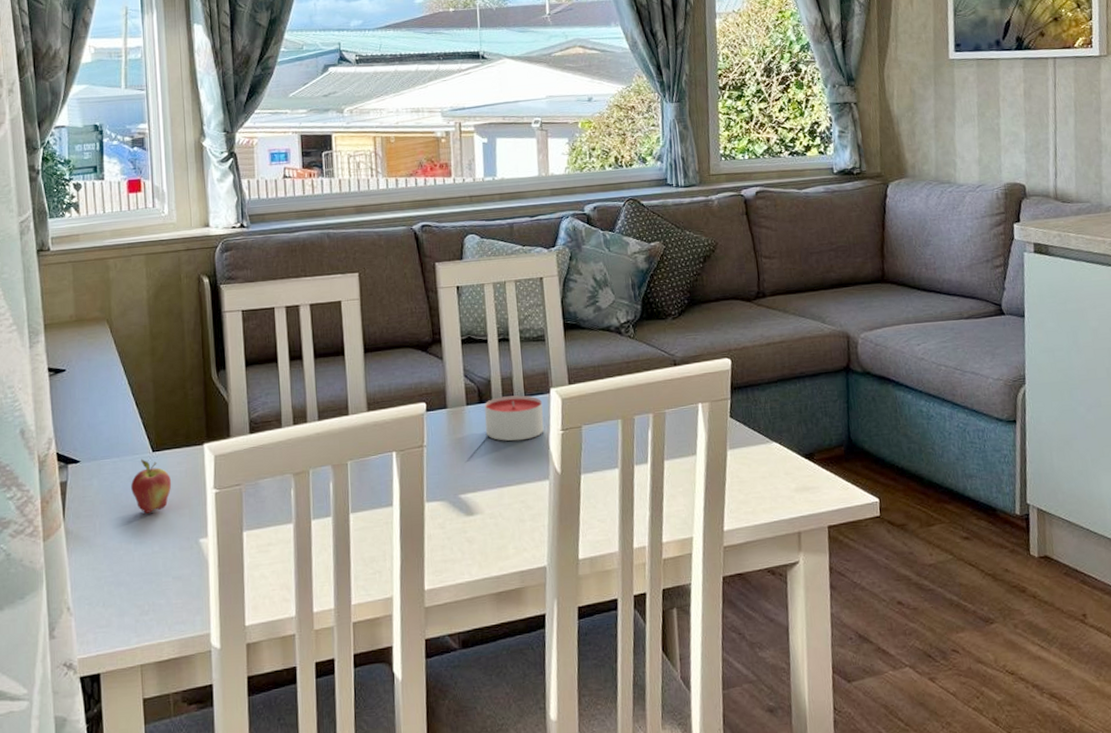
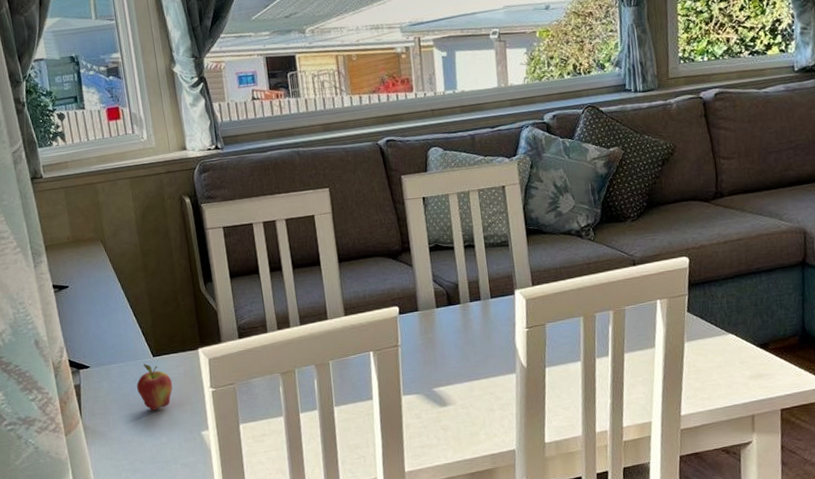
candle: present [484,395,544,442] -> none [453,297,510,340]

